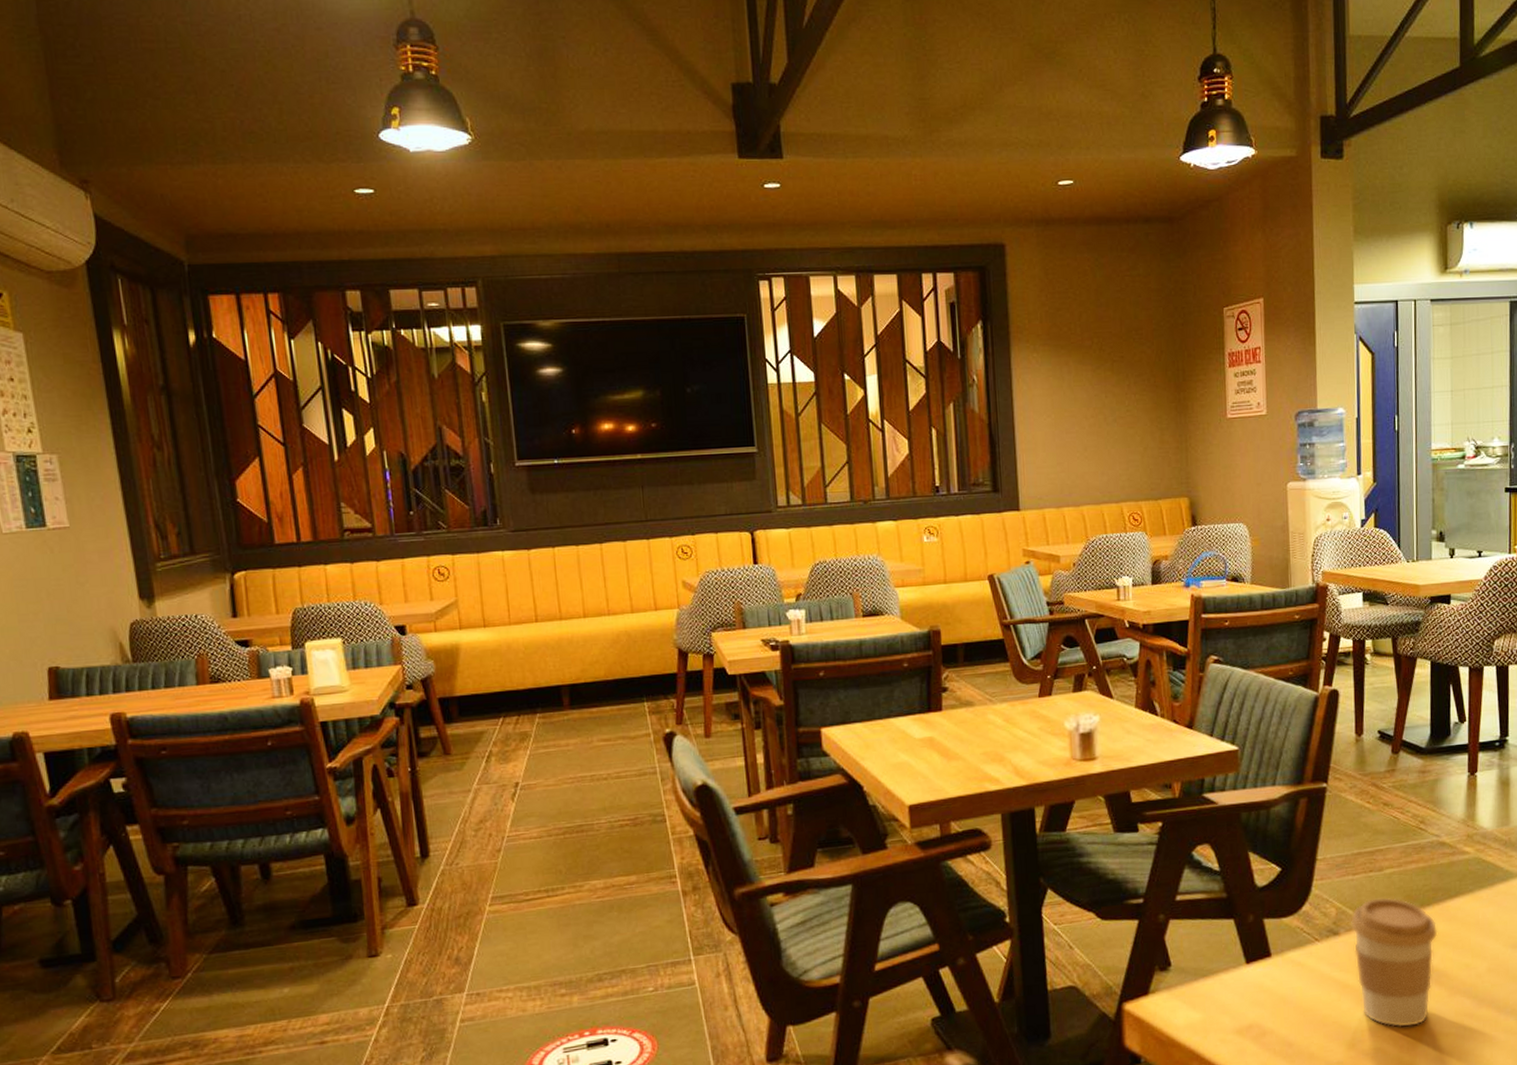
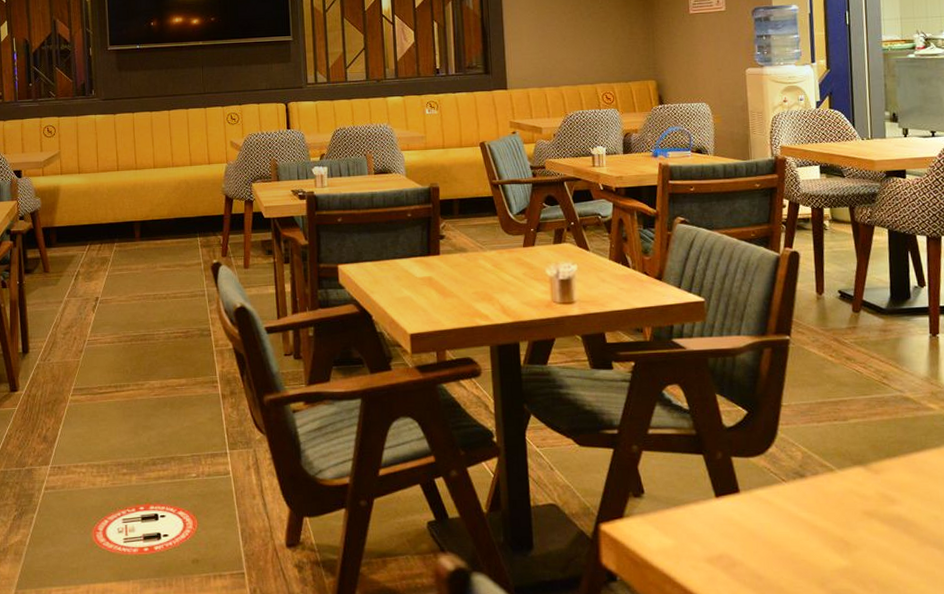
coffee cup: present [1350,897,1438,1028] -> none [816,445,905,571]

